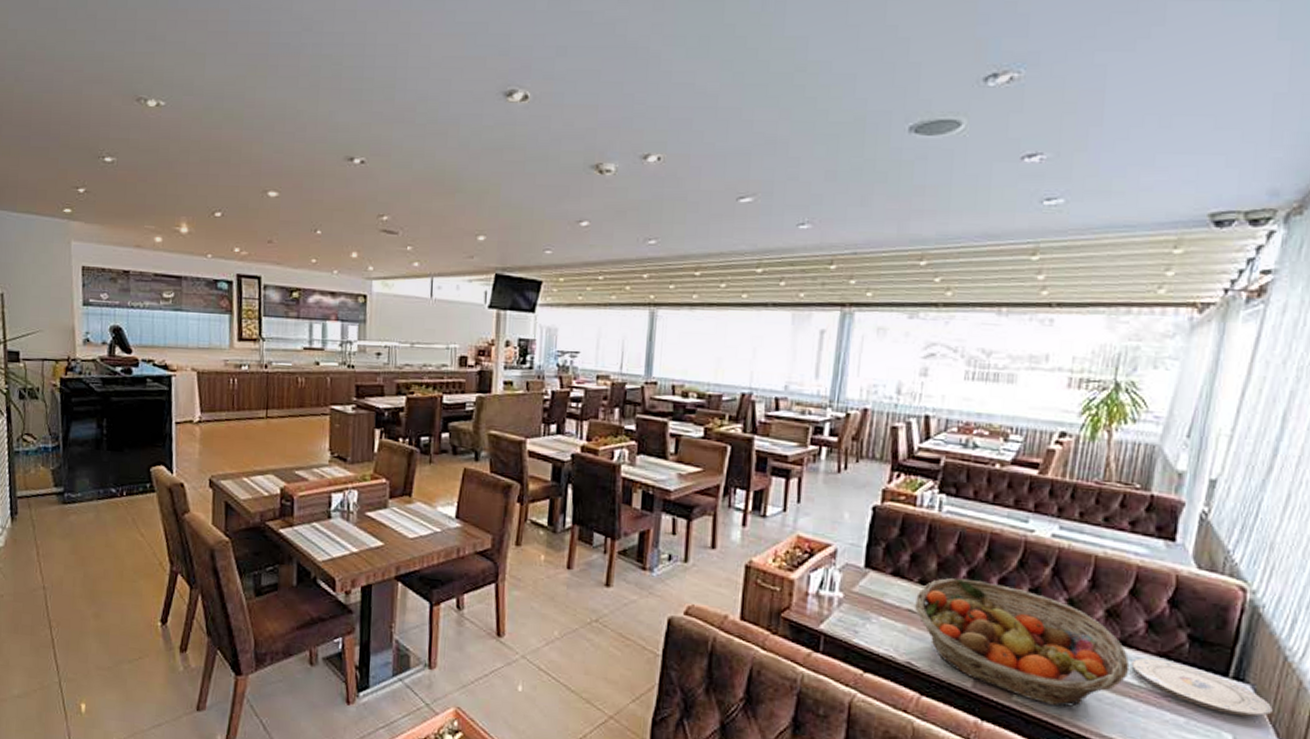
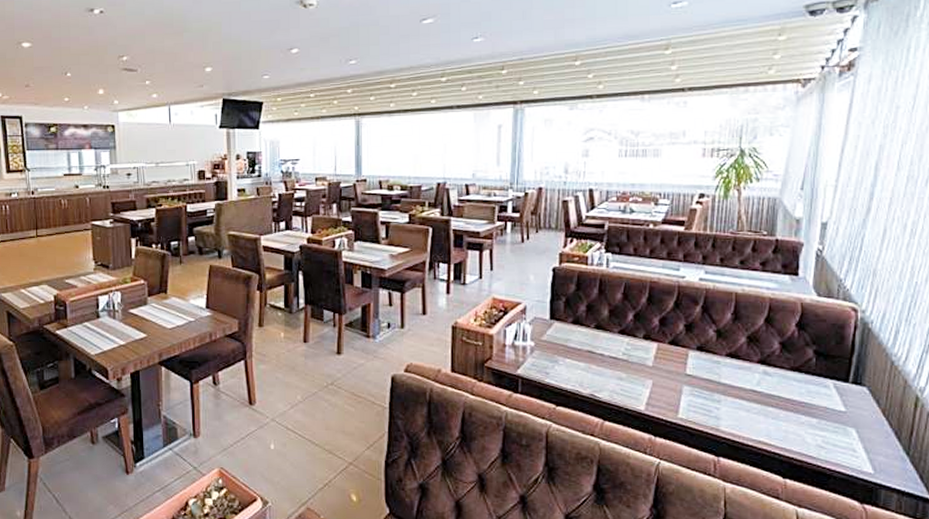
fruit basket: present [914,578,1130,707] -> none [592,321,770,420]
plate: present [1131,657,1273,717] -> none [771,373,885,414]

